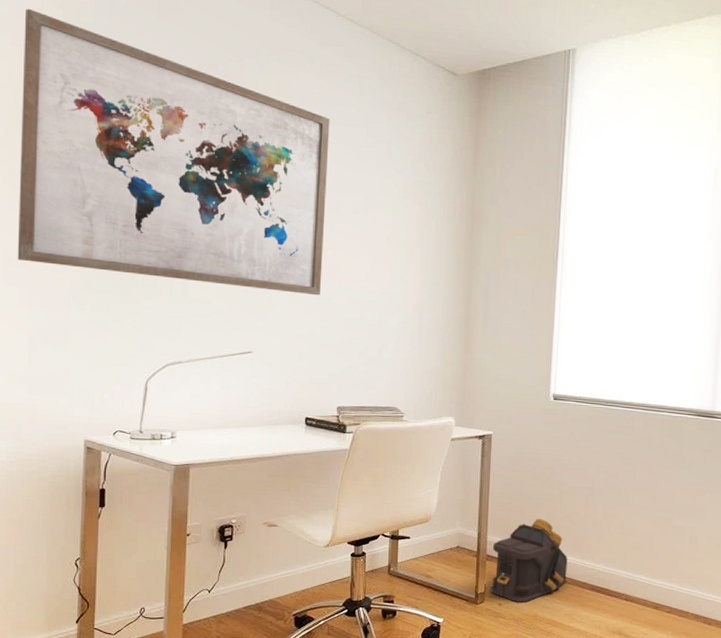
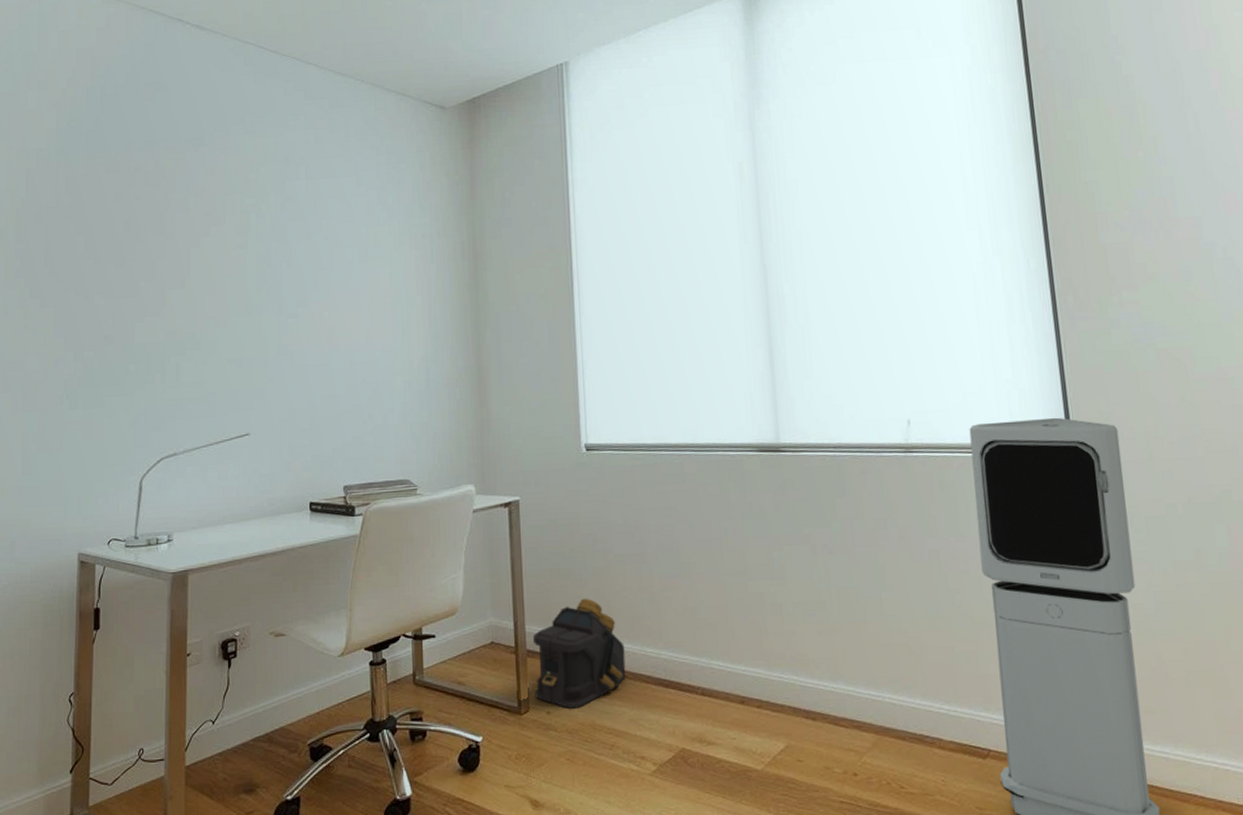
wall art: present [17,8,330,296] -> none [12,111,319,365]

